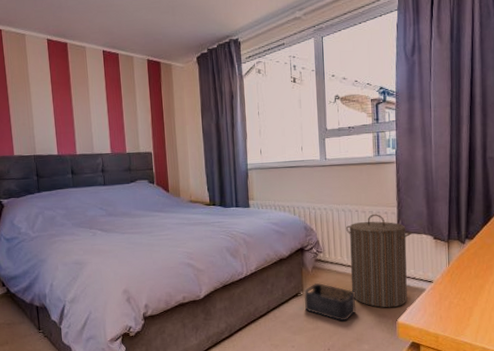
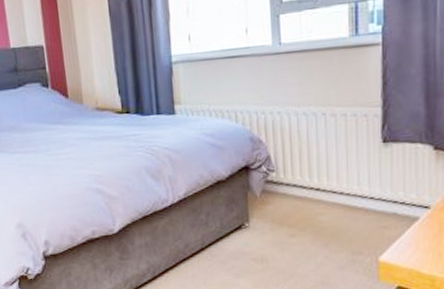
storage bin: present [304,283,356,321] -> none [249,212,321,260]
laundry hamper: present [345,214,413,308] -> none [307,117,404,243]

